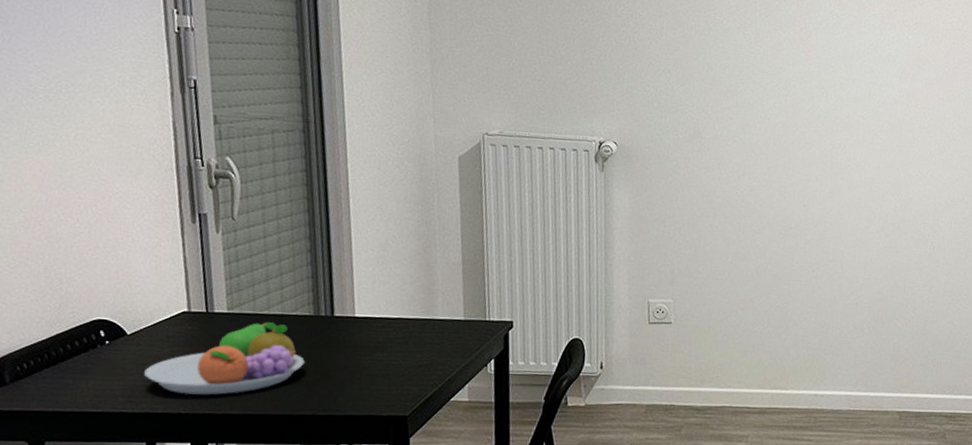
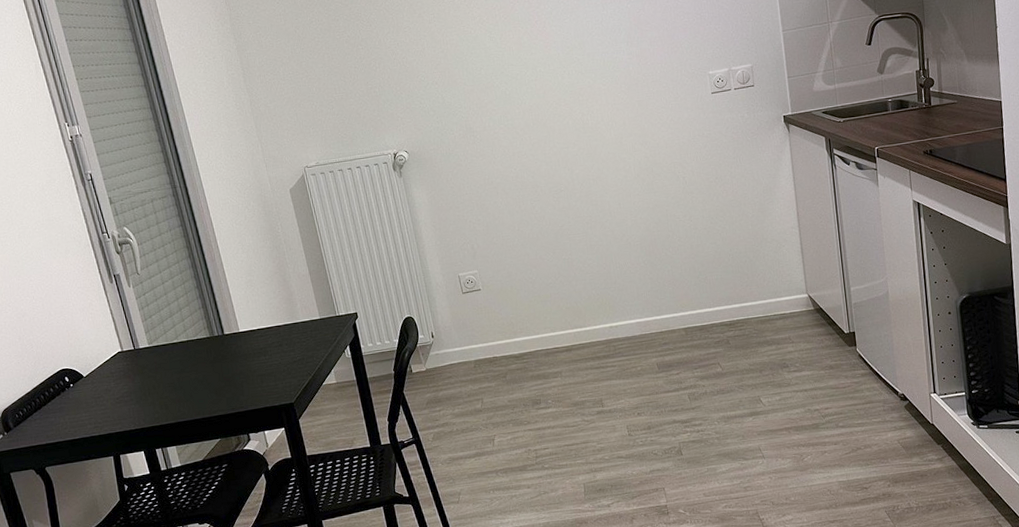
fruit bowl: present [144,322,305,395] -> none [101,348,211,415]

